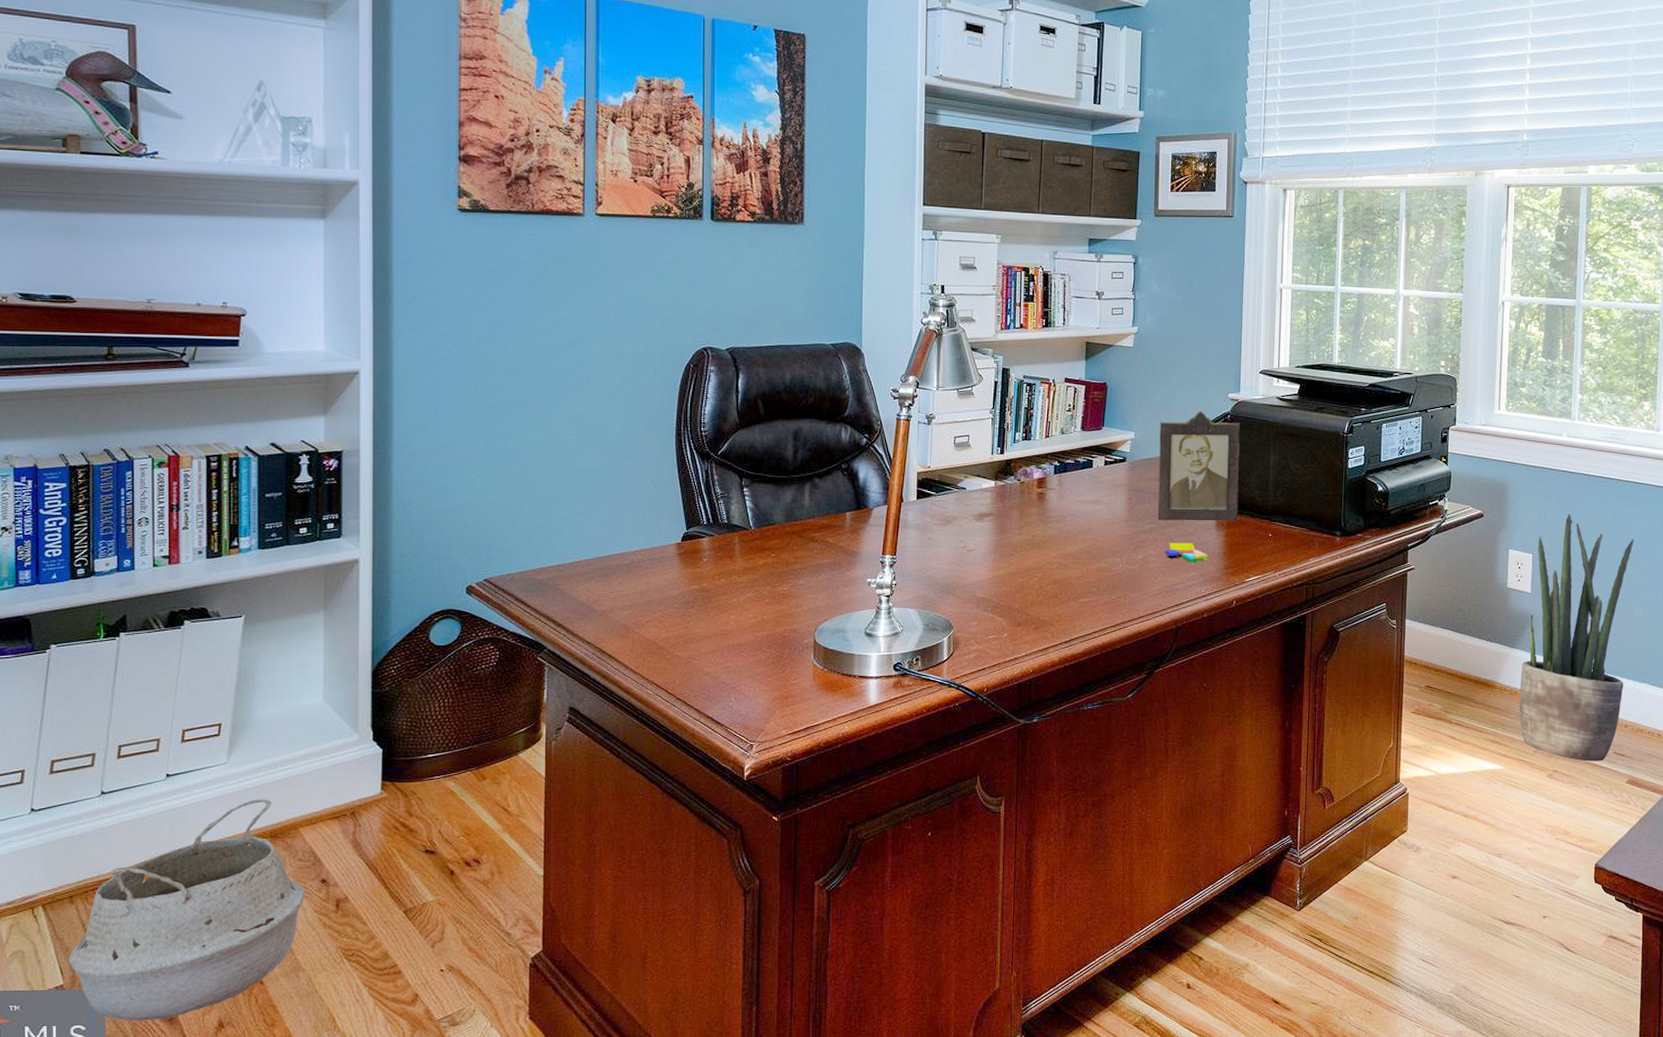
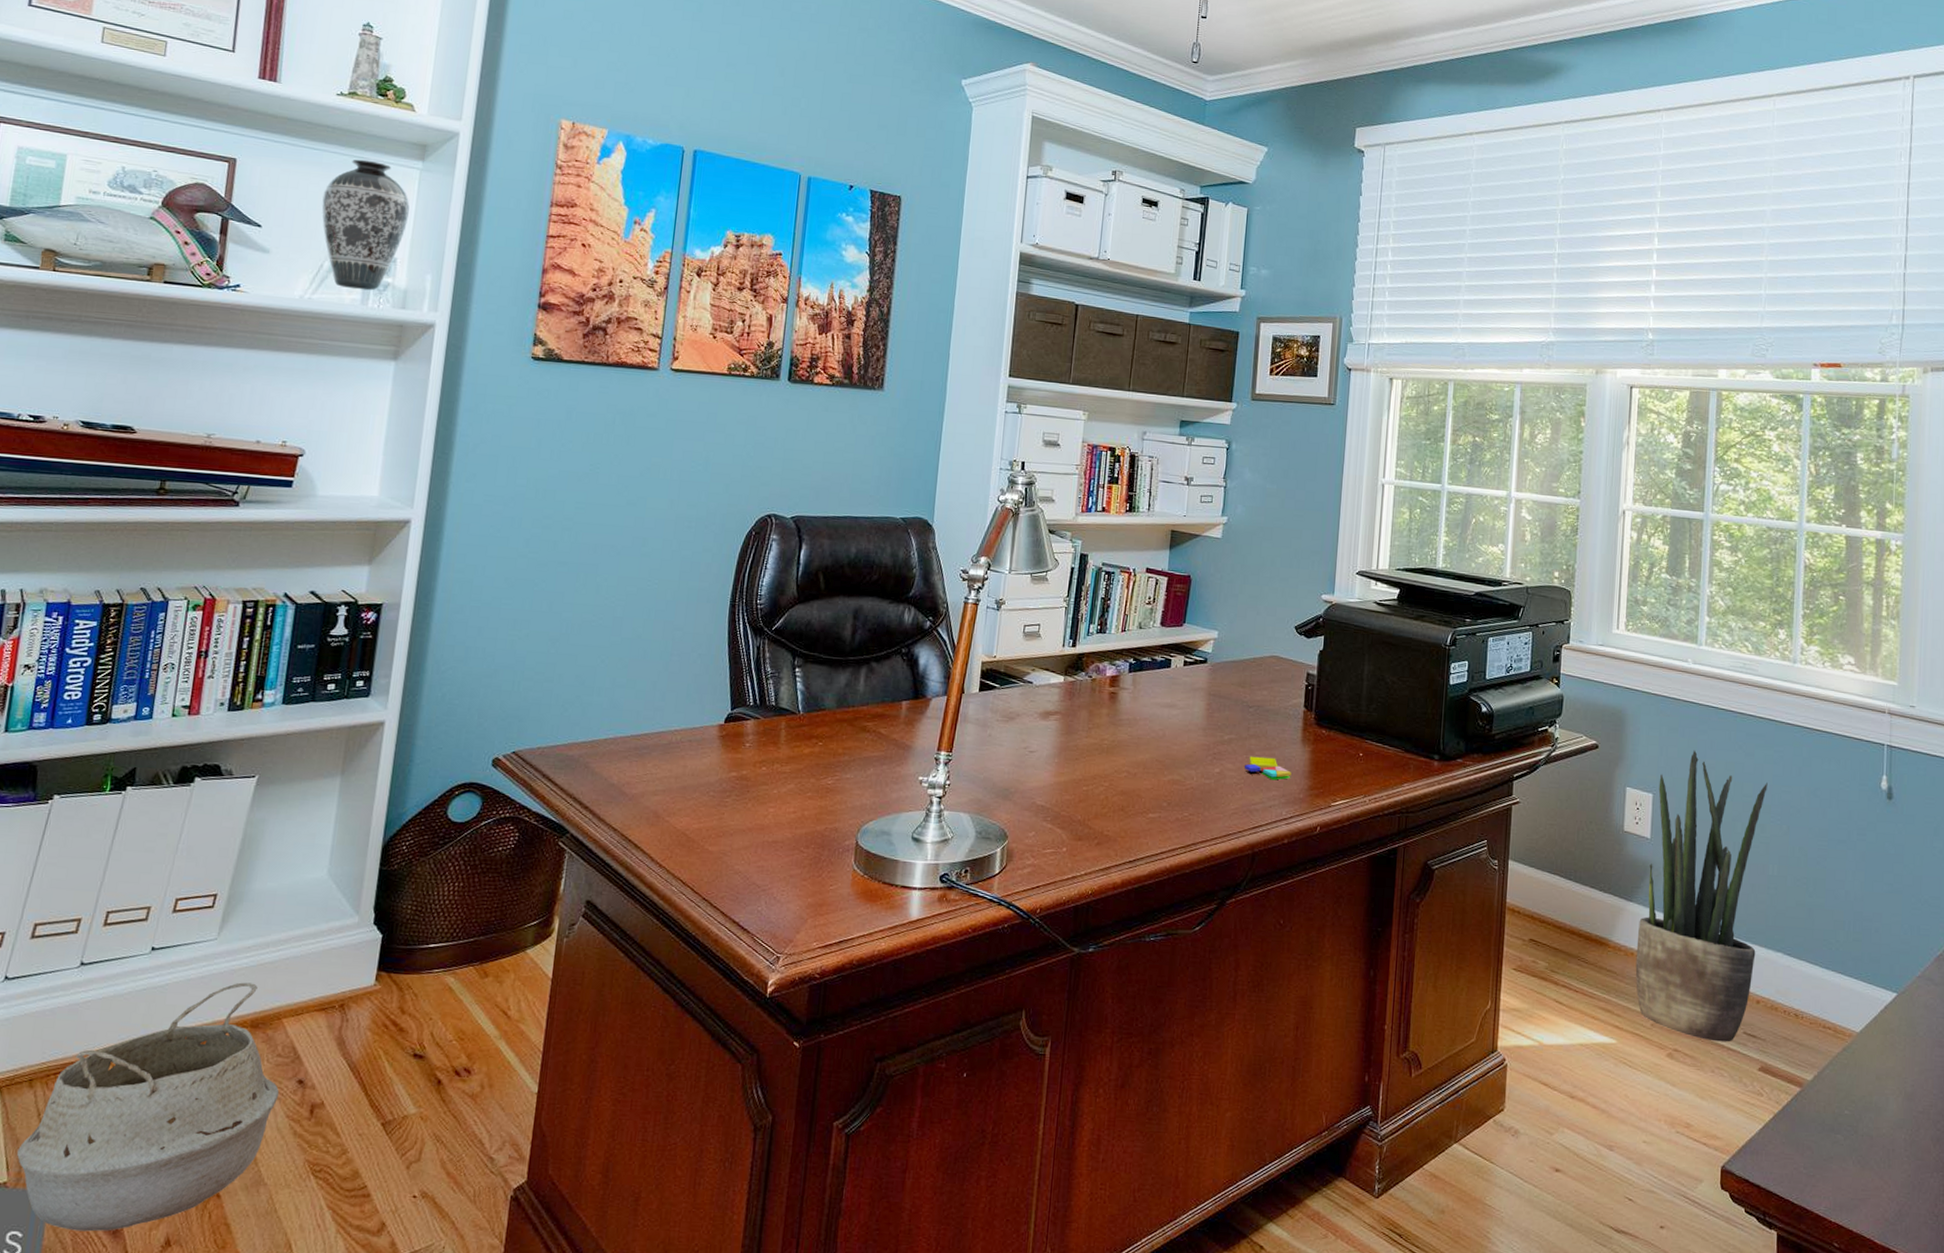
decorative vase: none [229,20,319,152] -> present [321,159,410,291]
photo frame: present [1157,411,1240,522] -> none [1238,612,1333,737]

